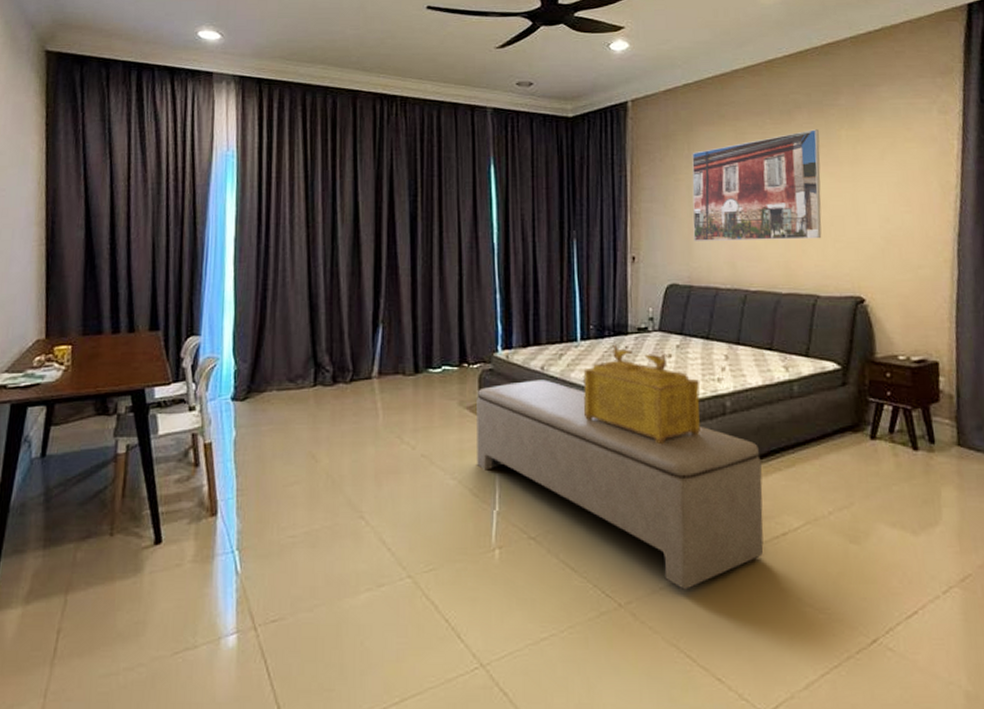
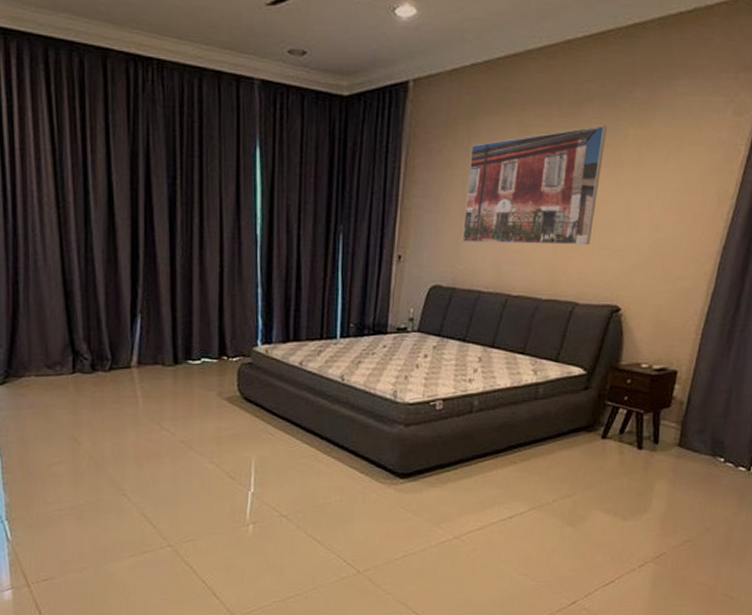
bench: present [477,379,764,590] -> none [234,374,499,561]
decorative box: present [583,344,701,445] -> none [339,343,452,438]

